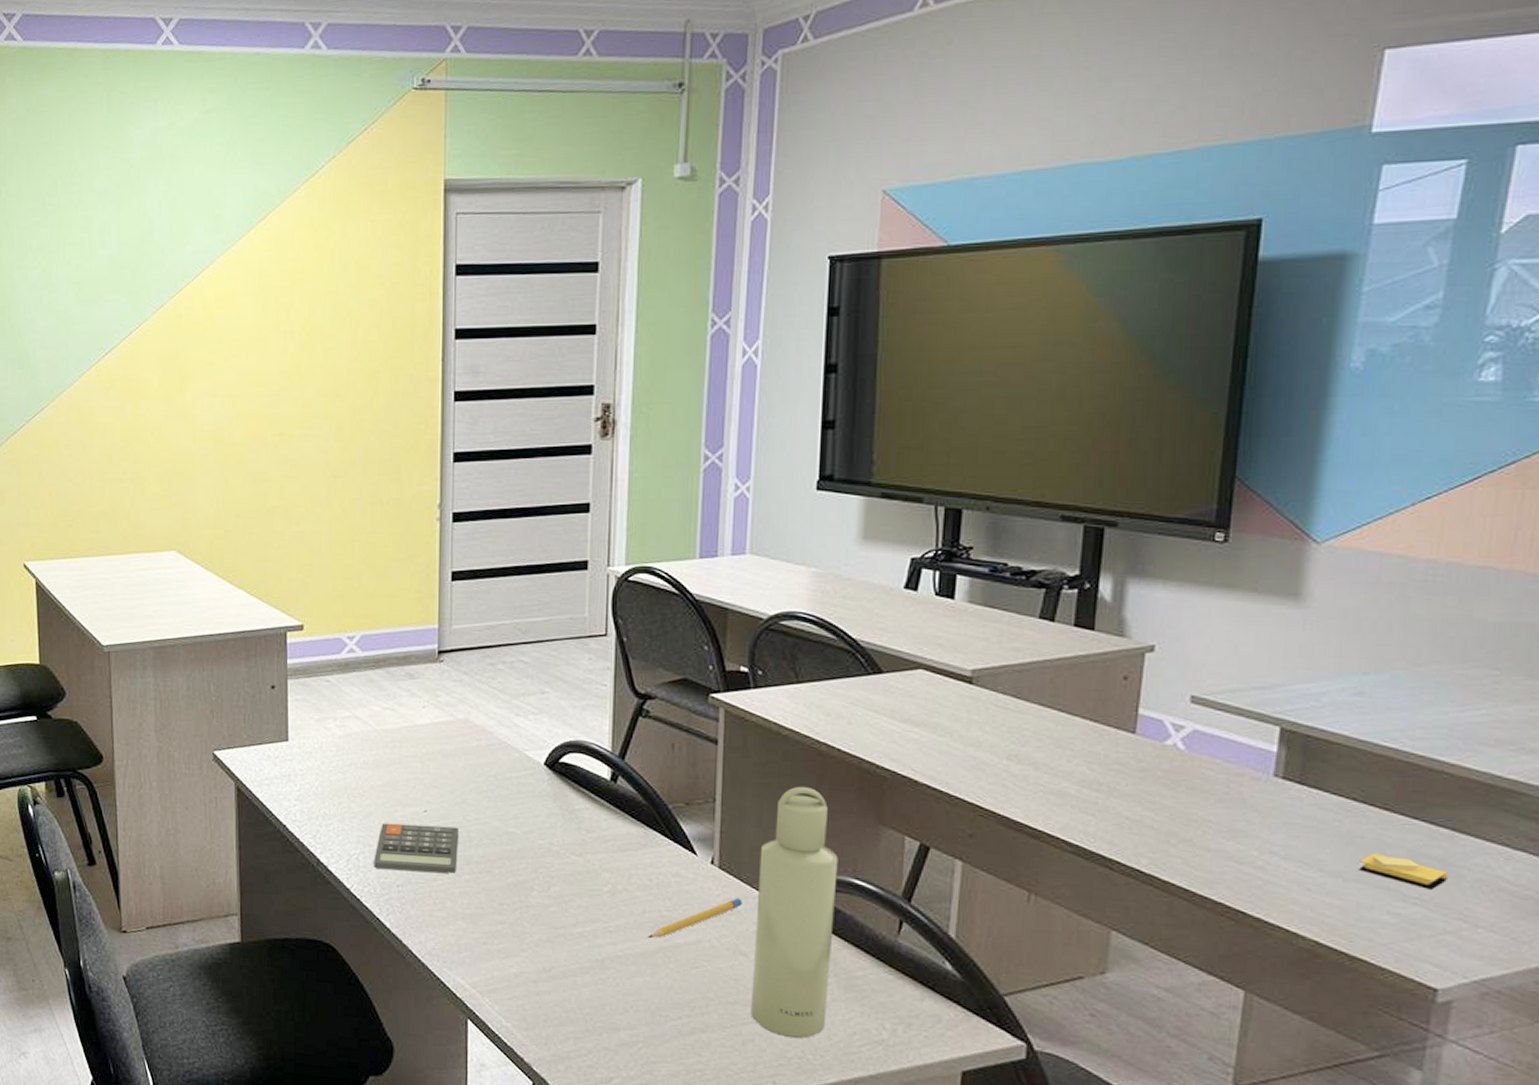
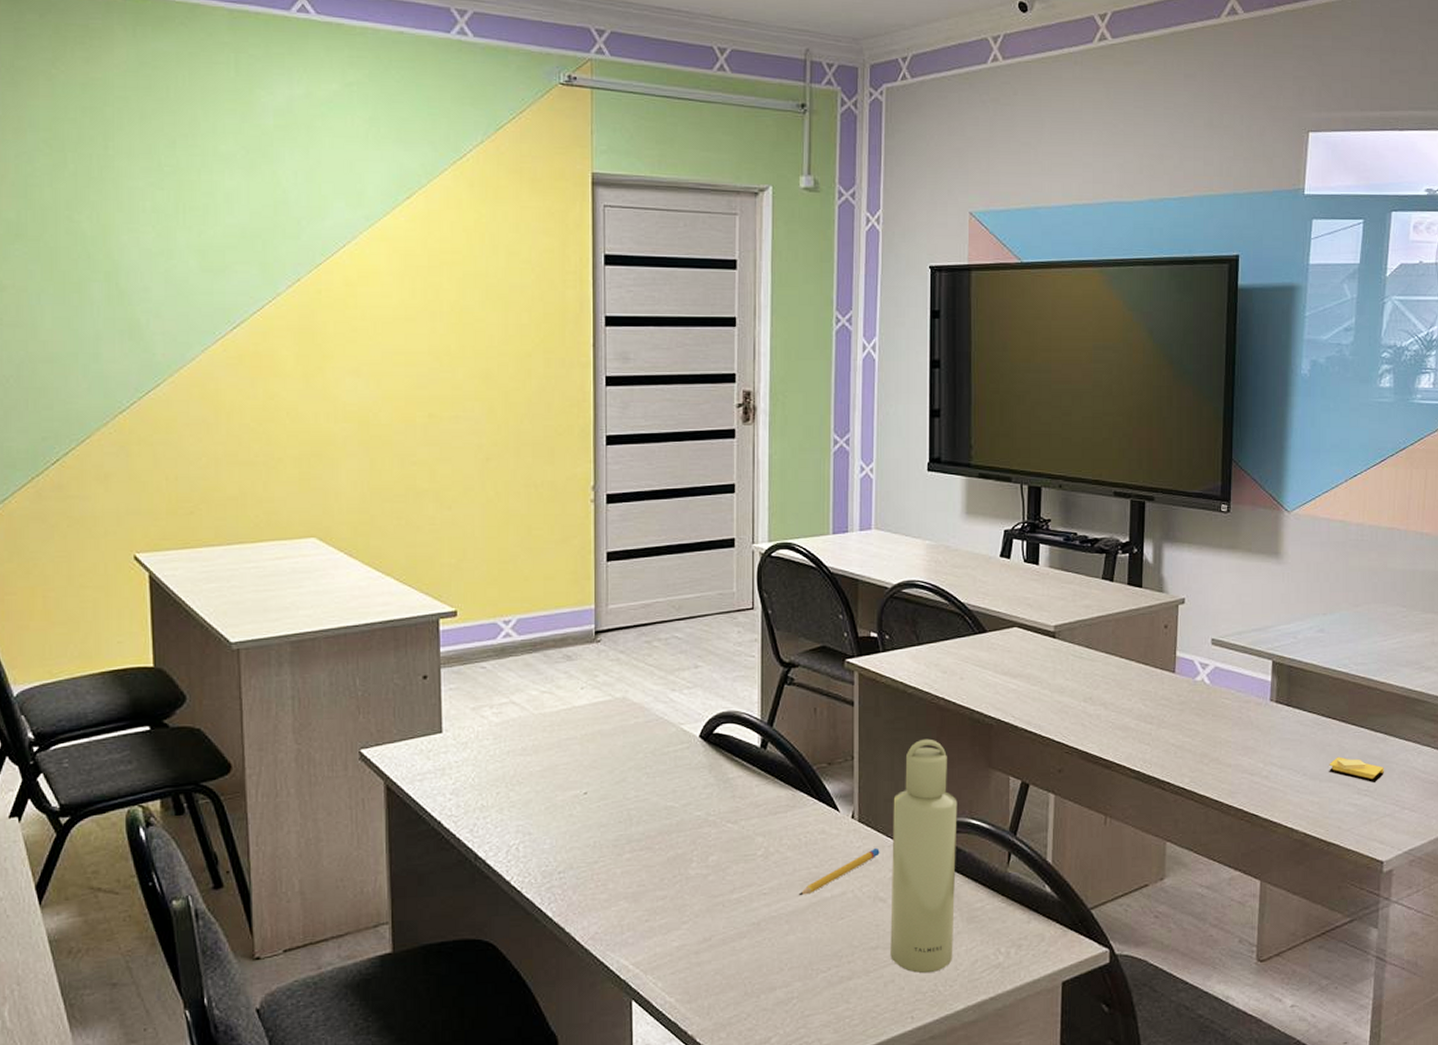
calculator: present [374,822,458,873] -> none [534,806,619,856]

